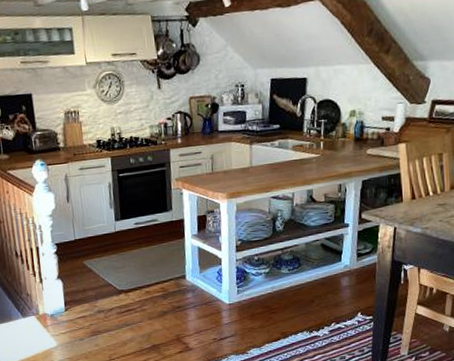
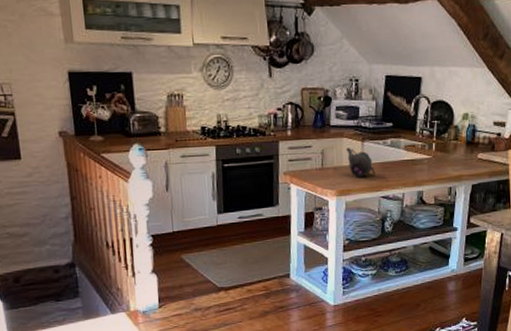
teapot: none [234,151,265,180] -> present [345,147,376,178]

